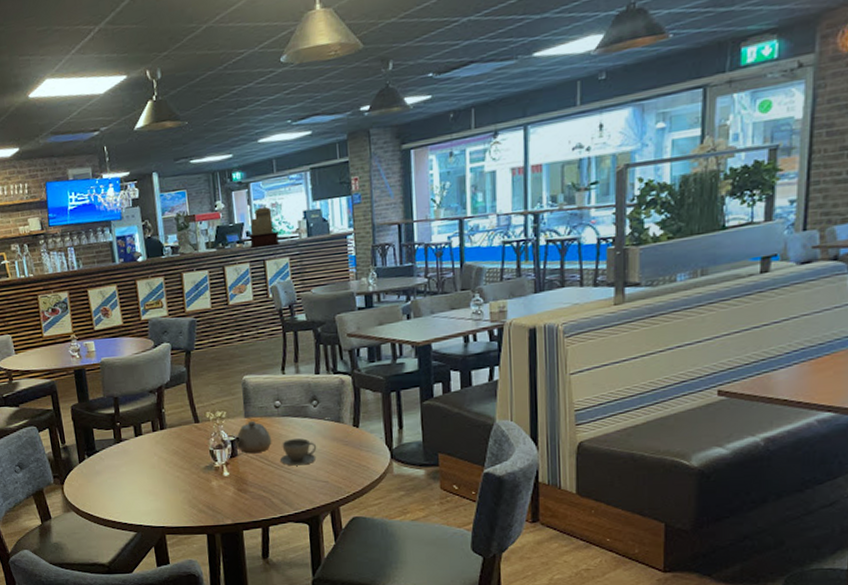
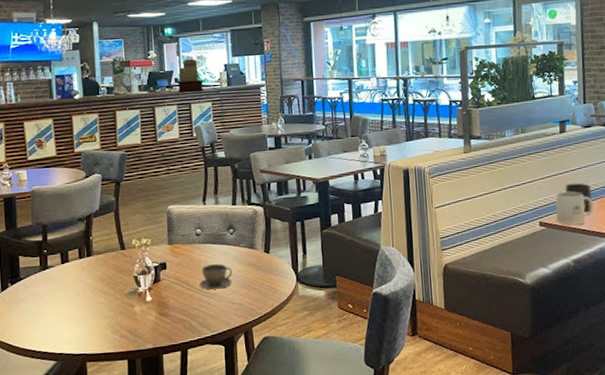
sugar bowl: present [235,420,272,454] -> none [158,247,193,279]
mug: none [744,350,803,395] -> present [555,191,594,226]
mug: none [761,339,802,376] -> present [565,183,592,211]

